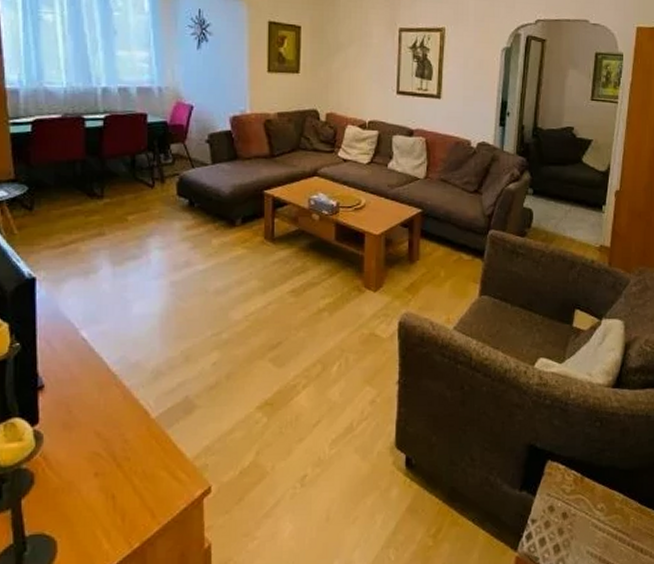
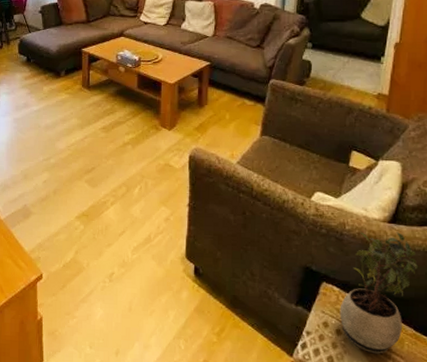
potted plant: none [565,397,641,535] -> present [339,232,418,354]

